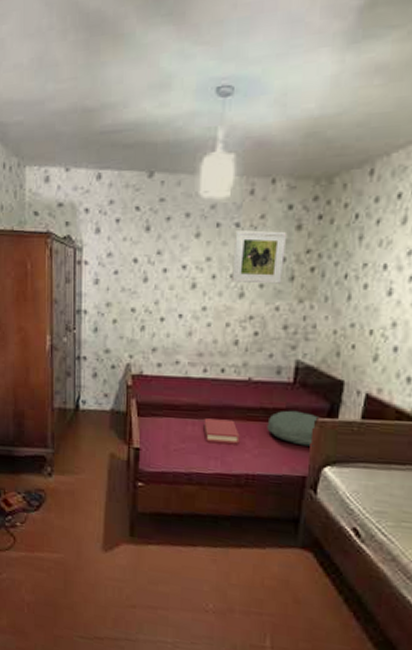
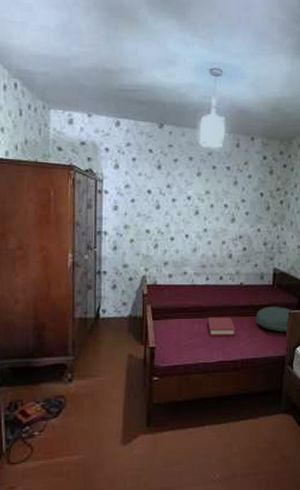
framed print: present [232,230,288,284] -> none [226,172,264,212]

